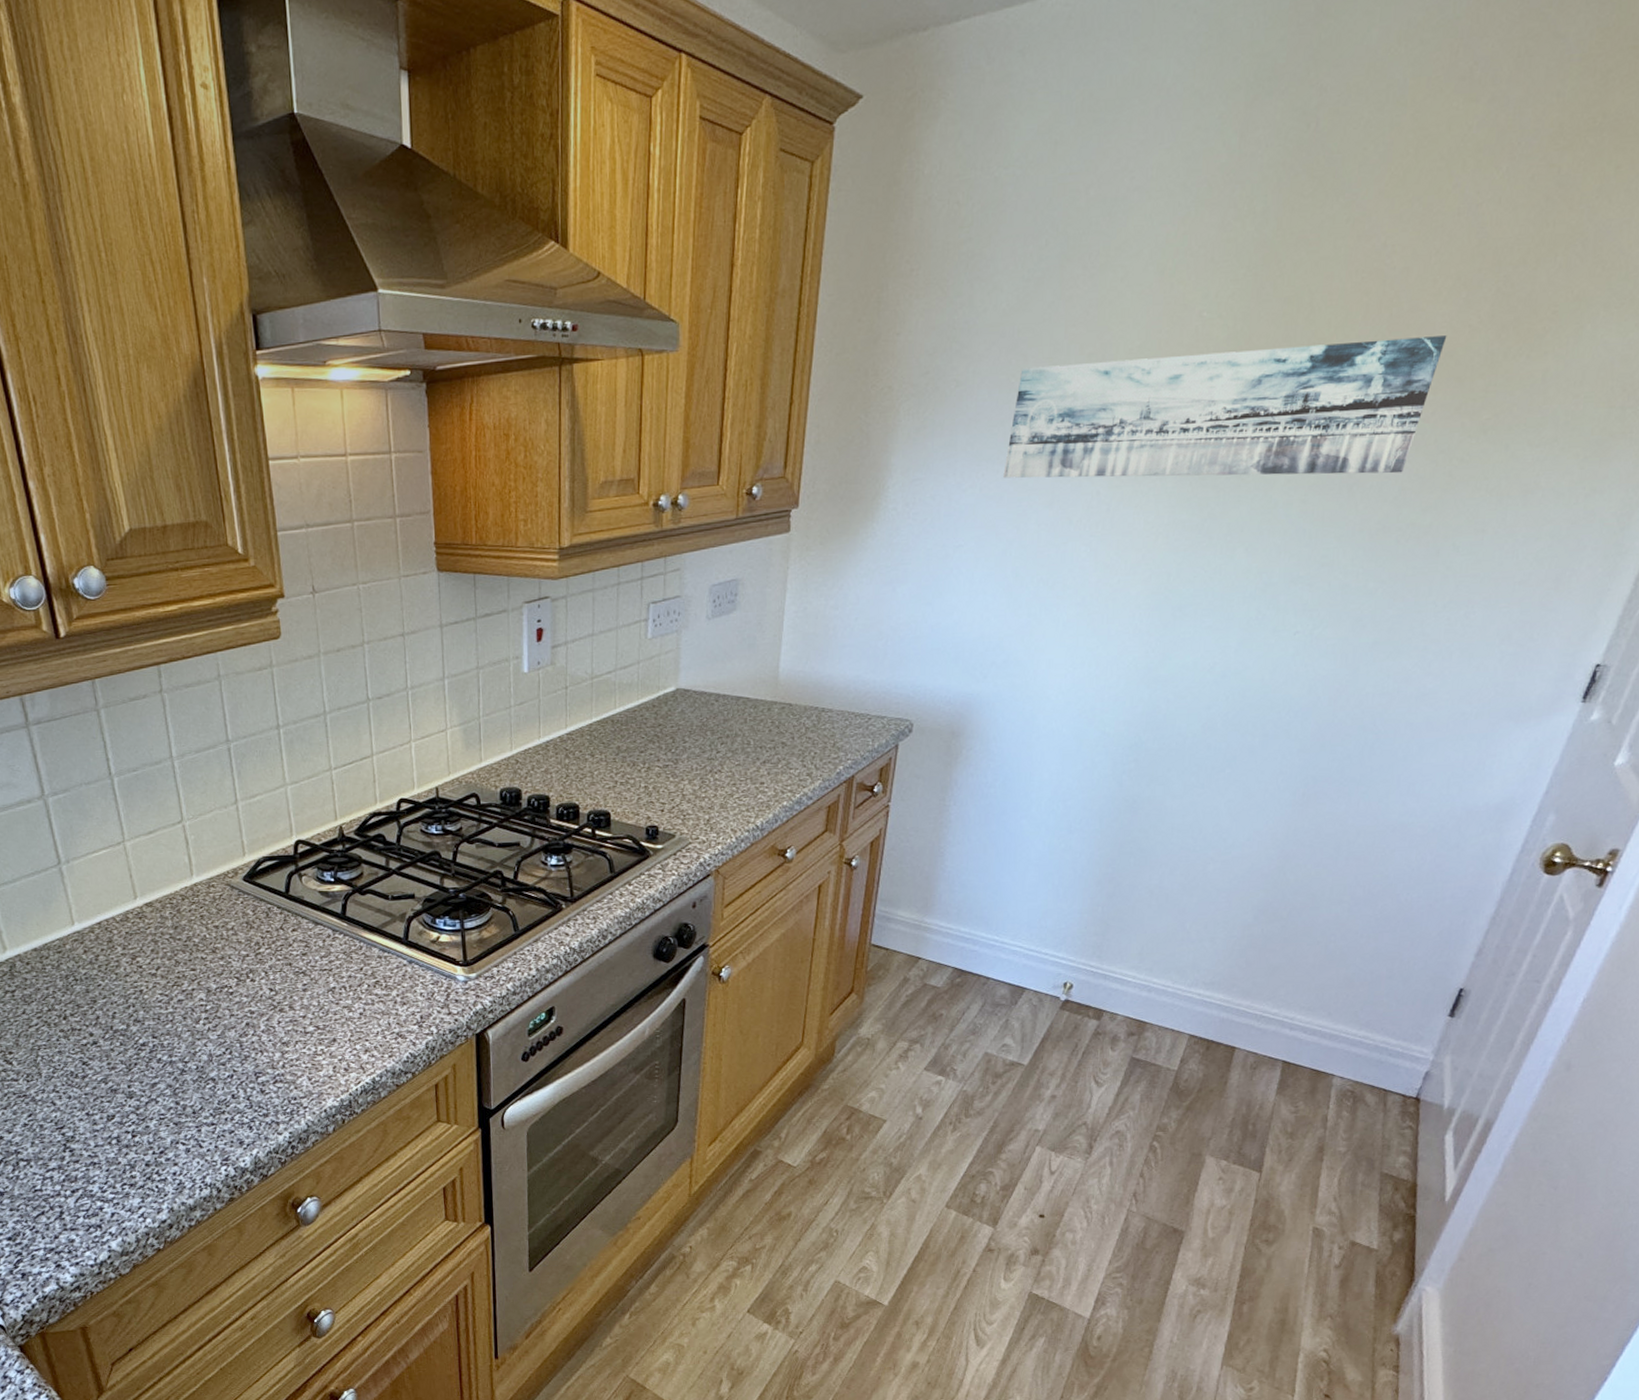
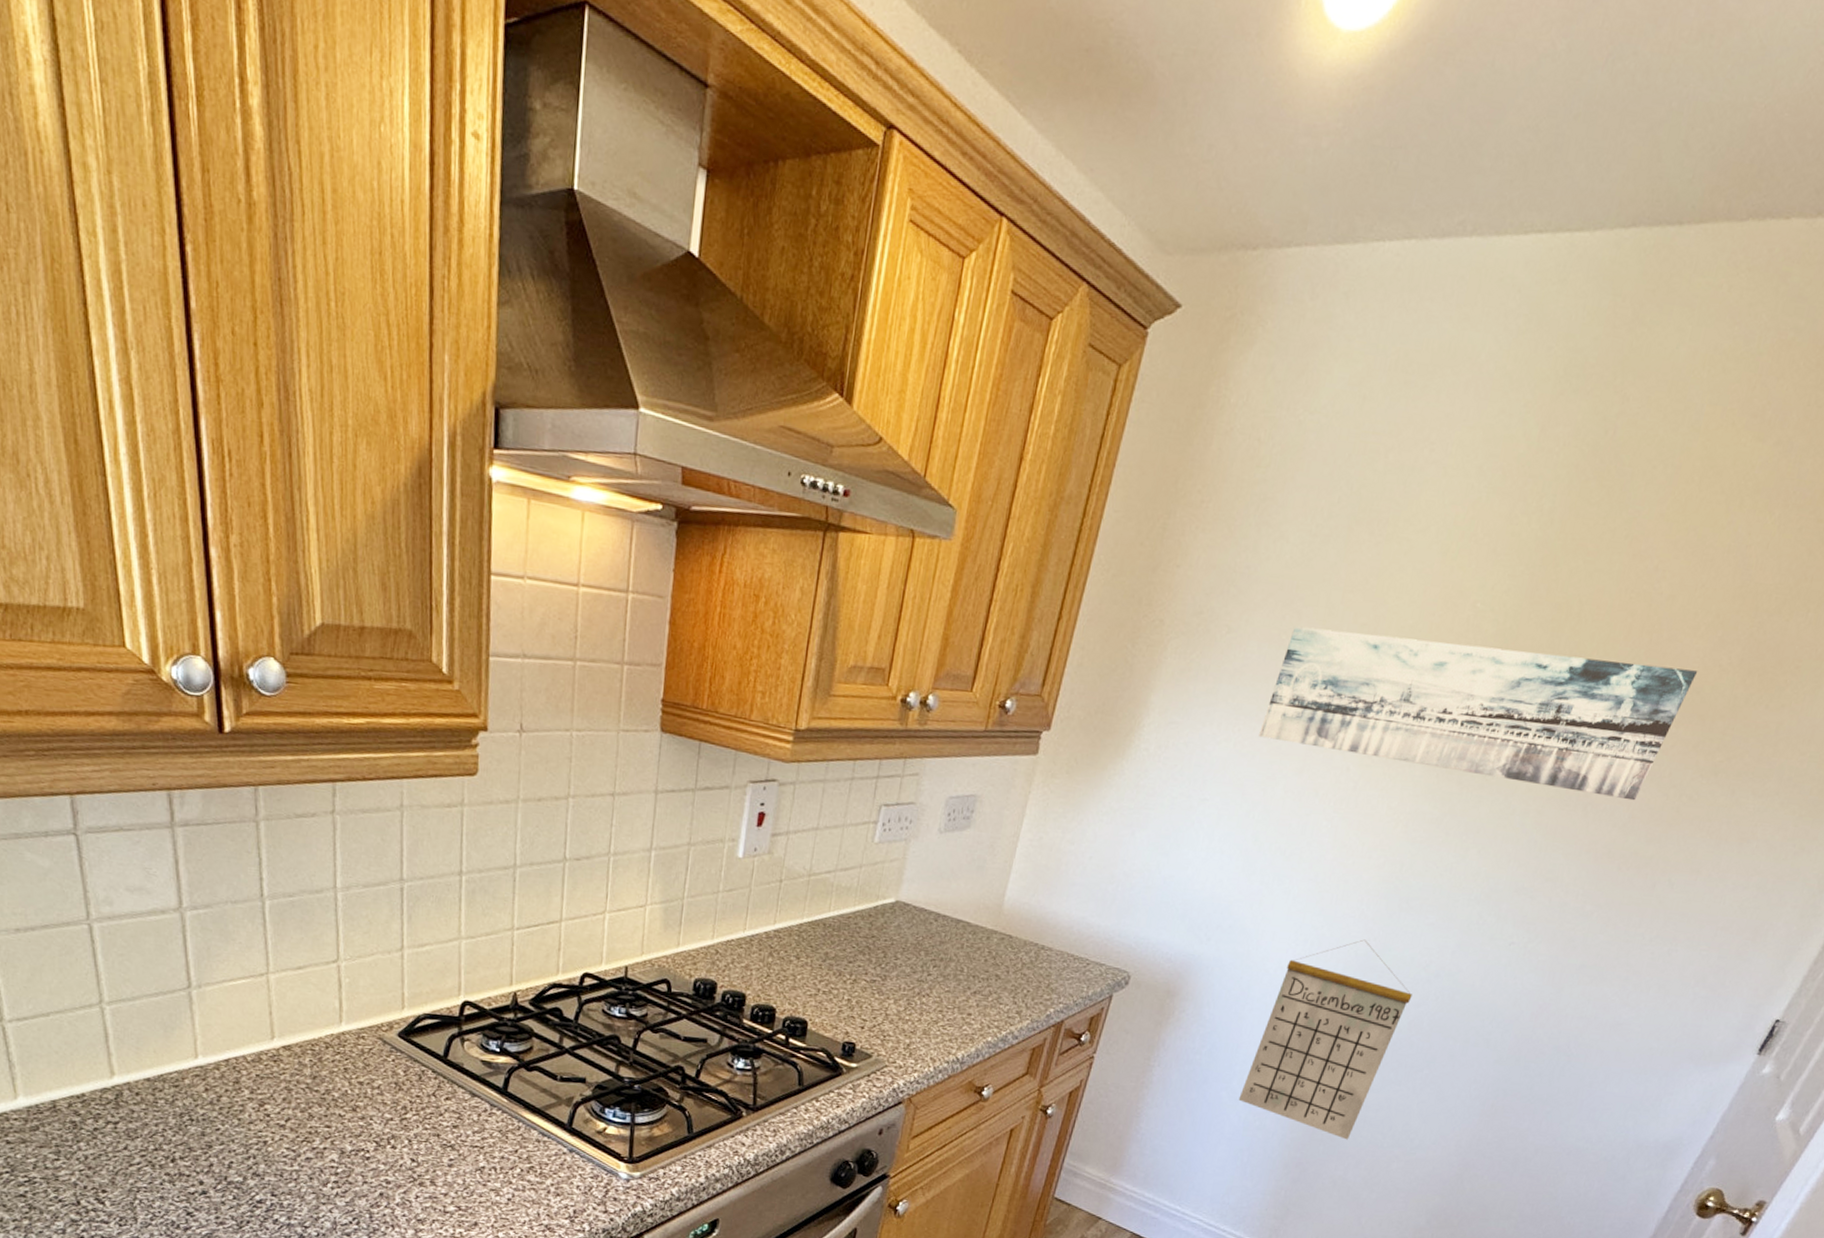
calendar: none [1040,652,1201,849] -> present [1238,939,1413,1140]

